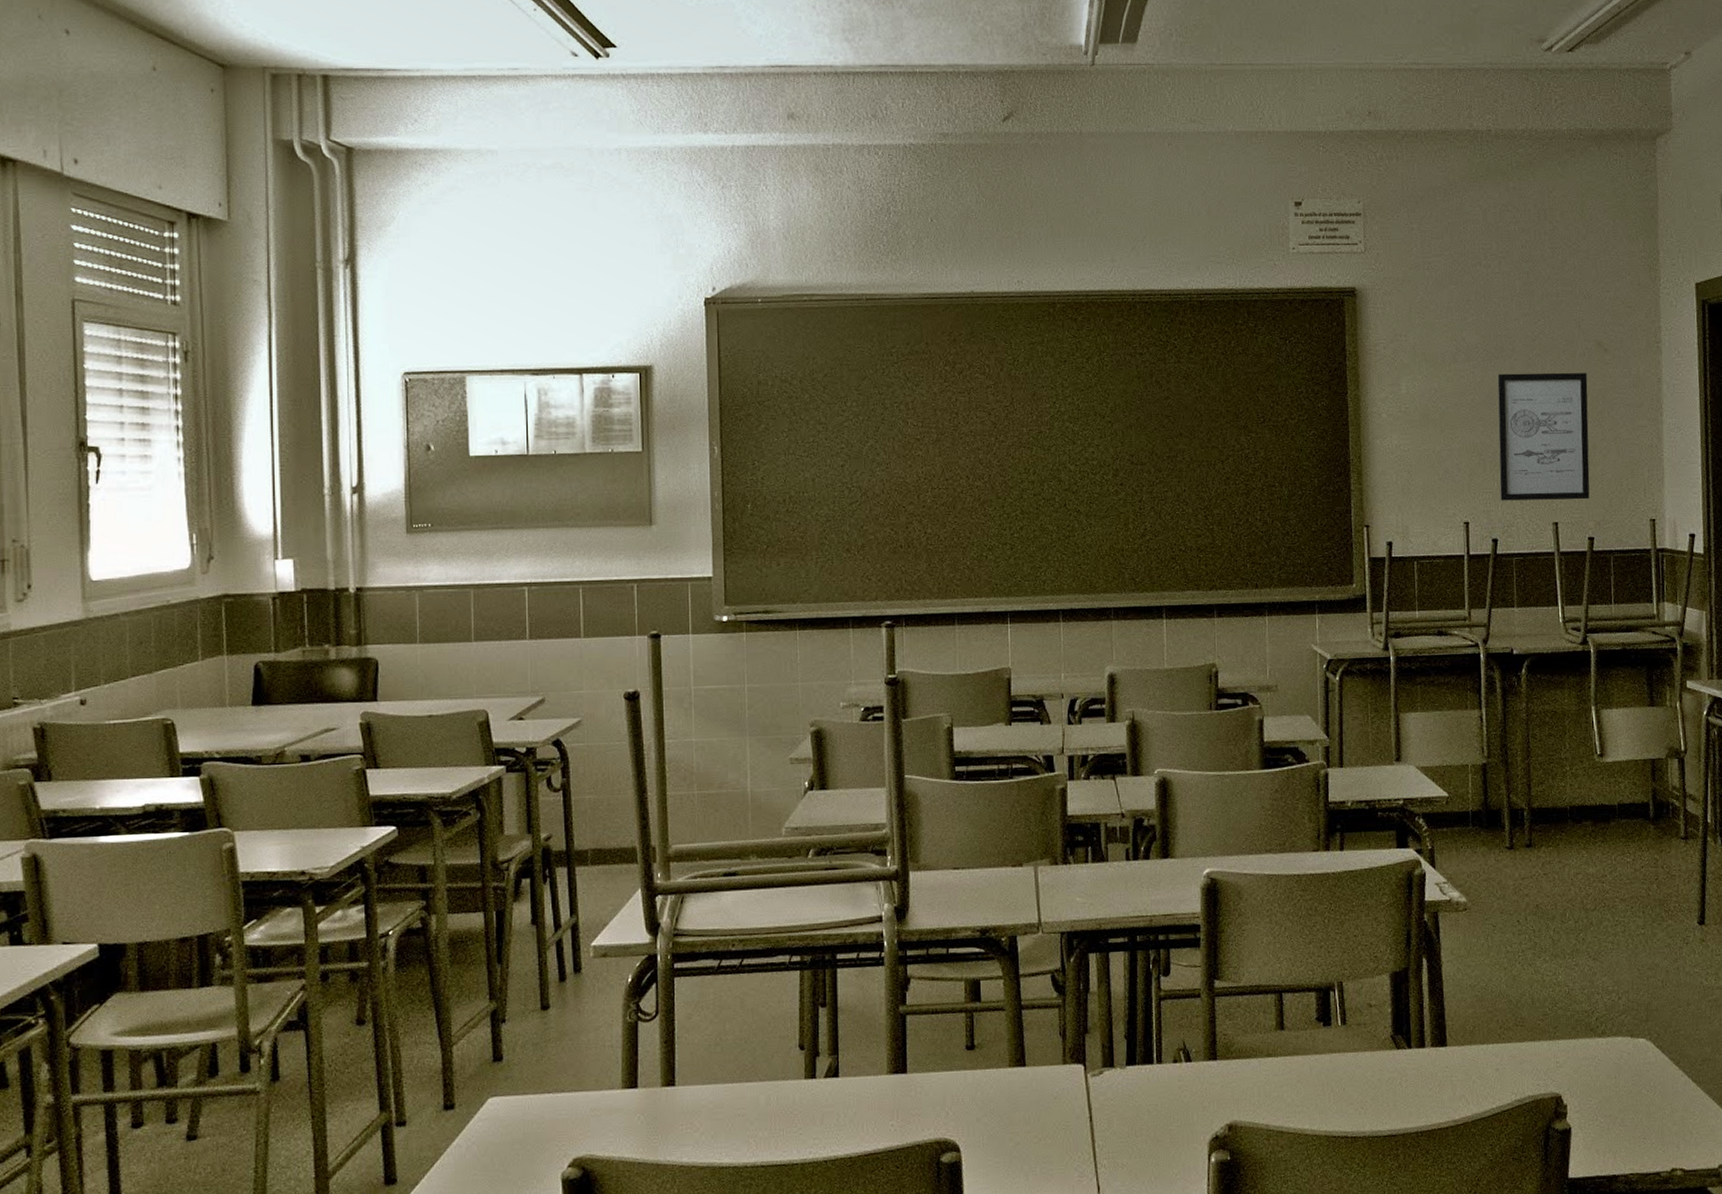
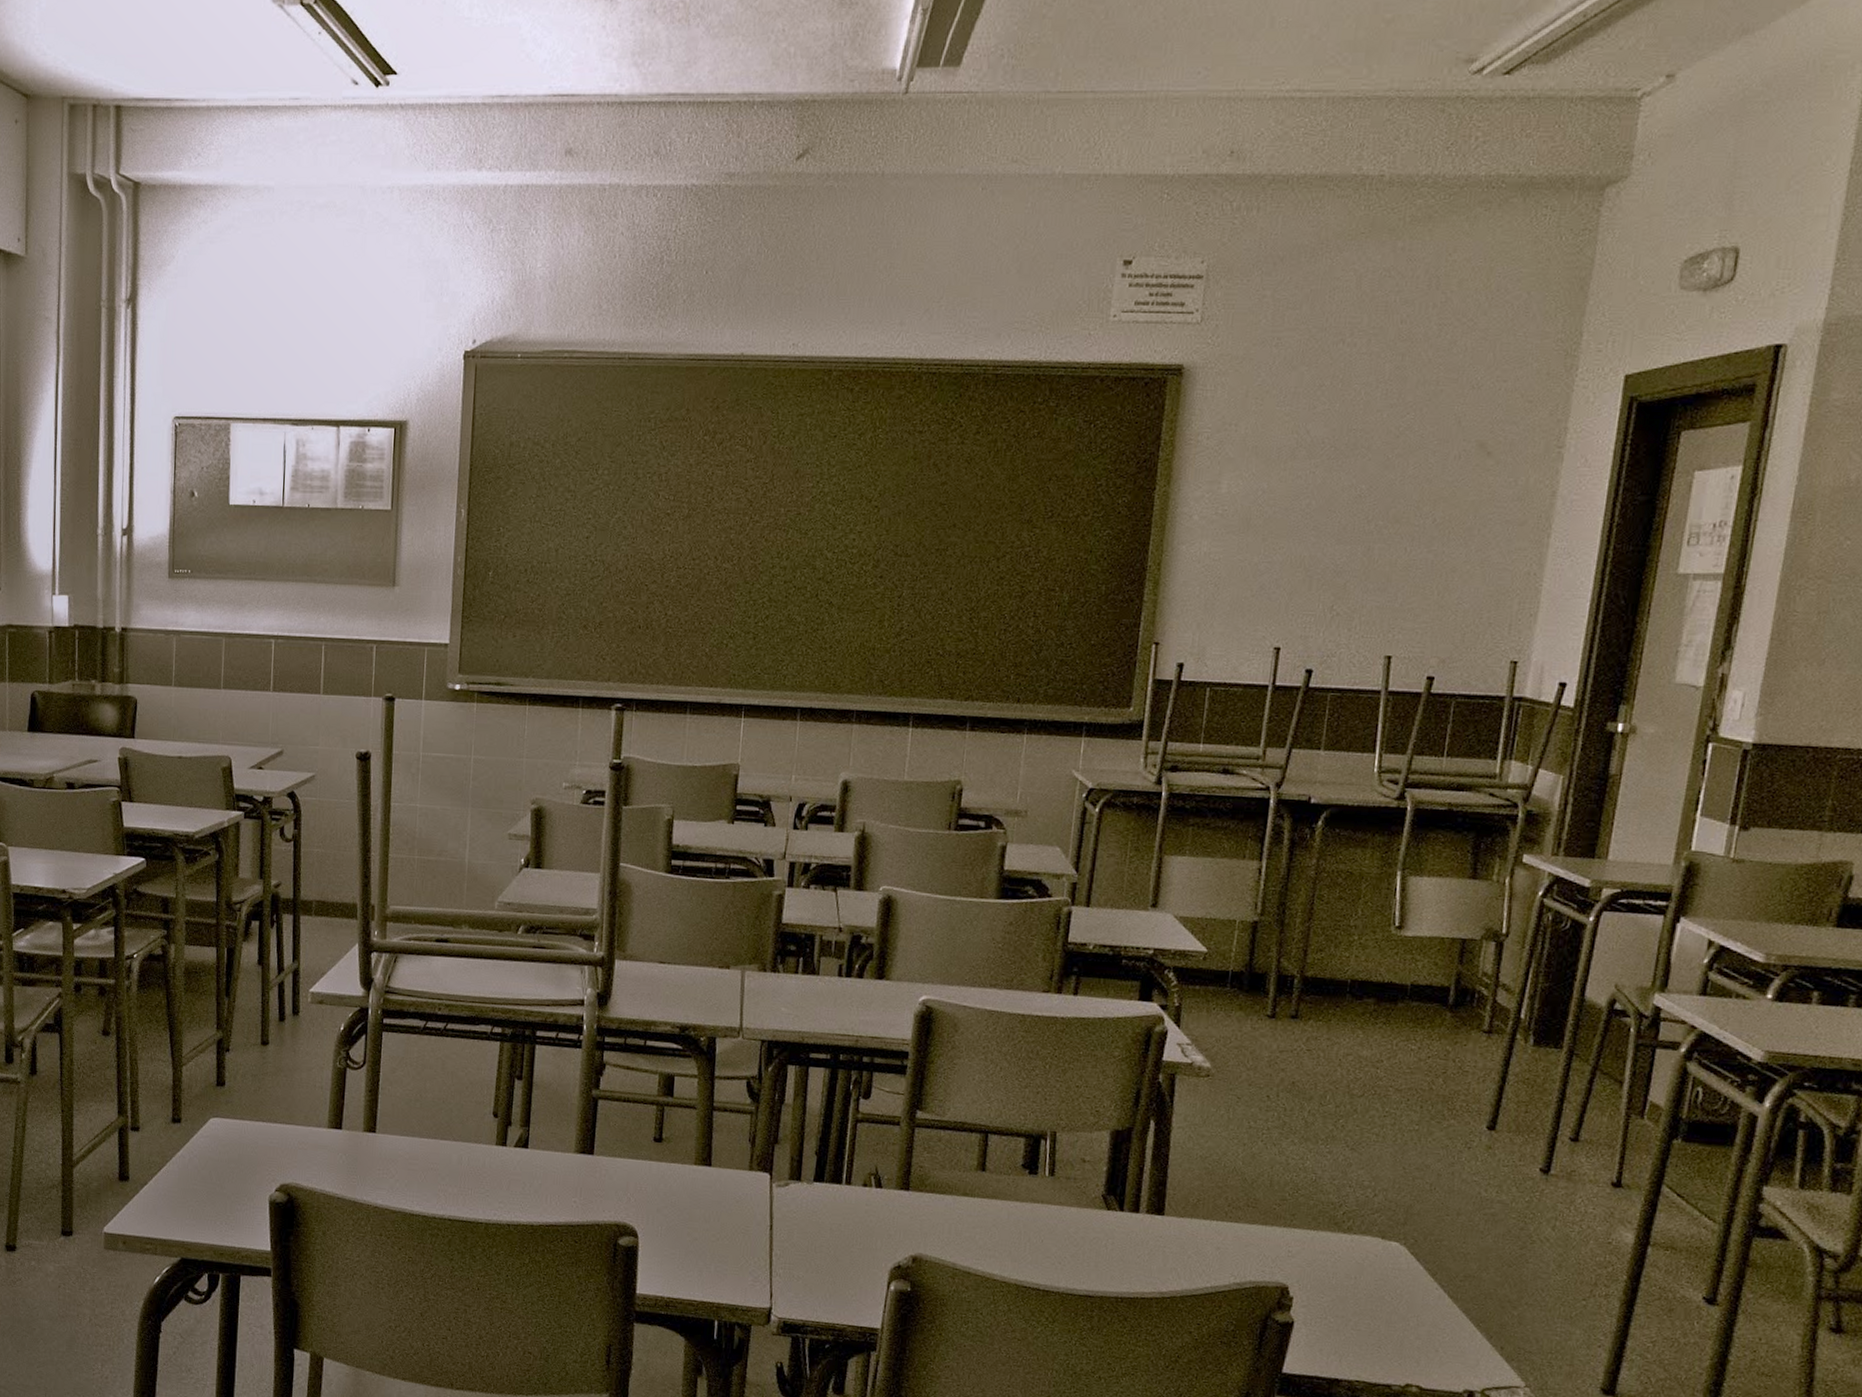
wall art: present [1497,372,1590,501] -> none [1323,475,1460,632]

